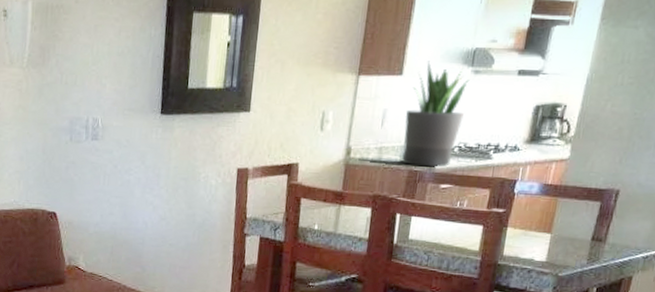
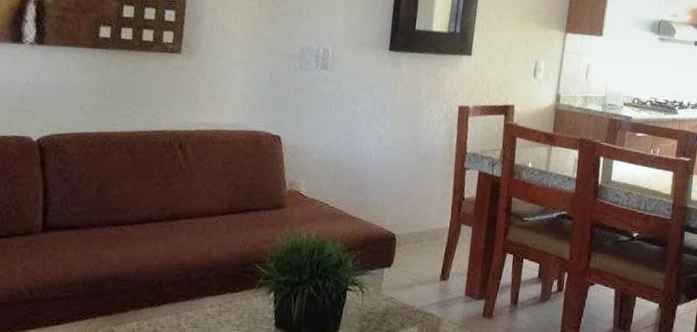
planter: present [402,61,470,168] -> none [604,26,657,118]

